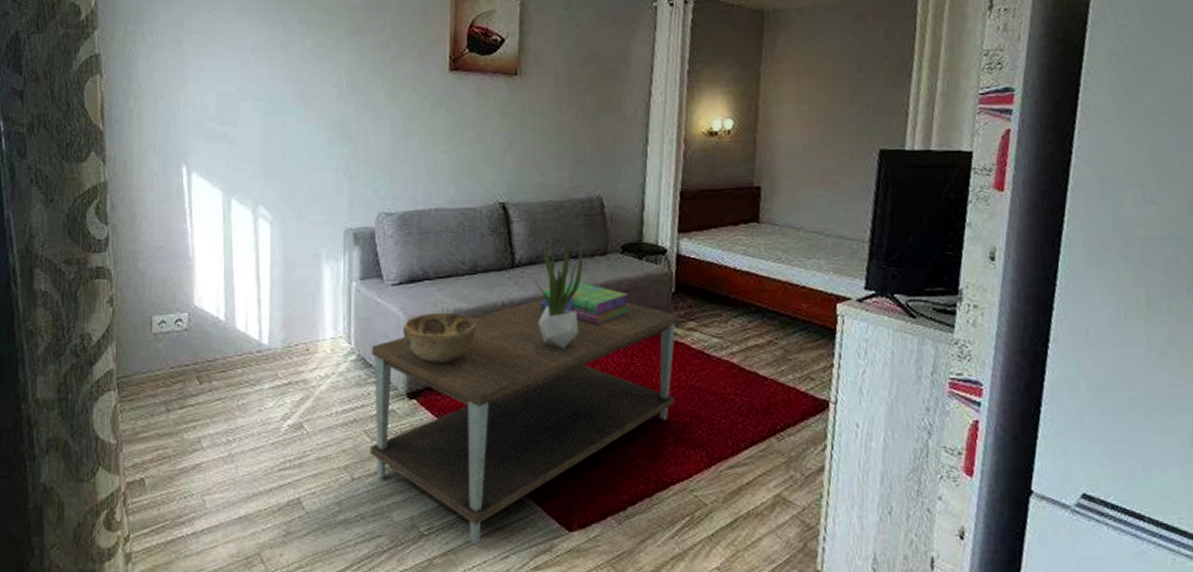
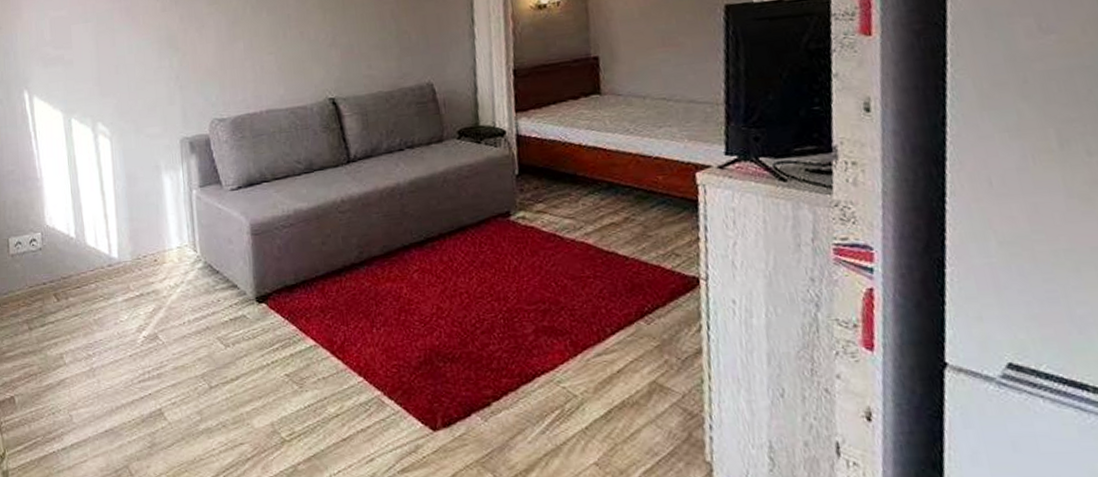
coffee table: present [370,298,679,545] -> none [216,188,530,449]
decorative bowl: present [403,312,476,362] -> none [245,213,318,265]
potted plant: present [534,243,584,349] -> none [372,132,423,242]
stack of books: present [540,281,630,324] -> none [380,172,474,214]

